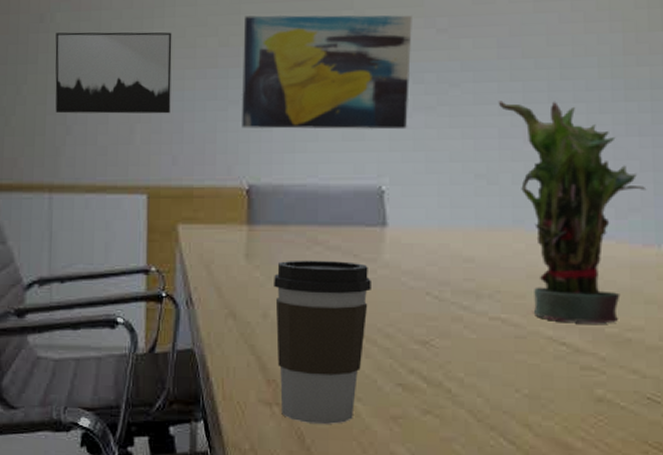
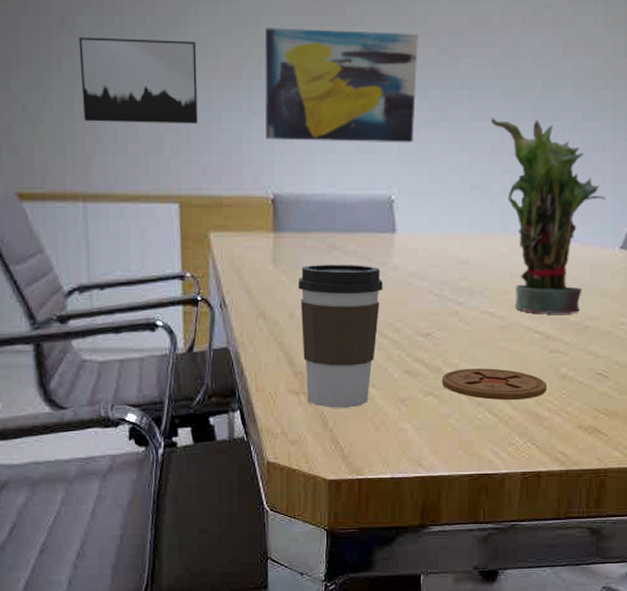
coaster: none [442,384,579,426] -> present [441,368,547,401]

